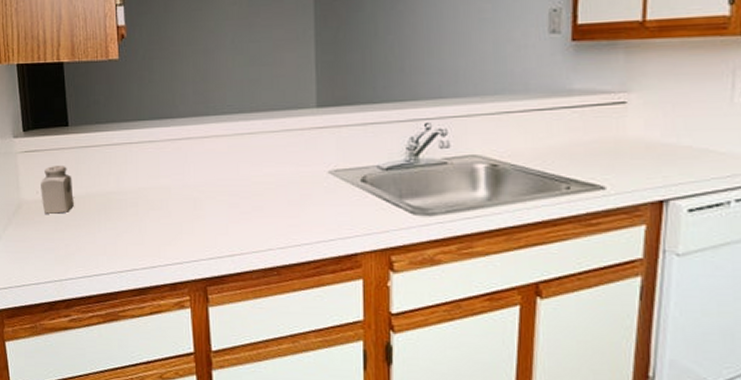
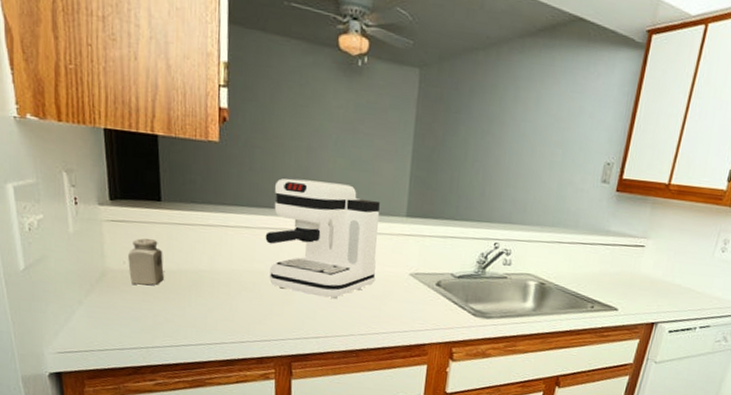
coffee maker: none [169,82,290,210] -> present [265,178,380,300]

